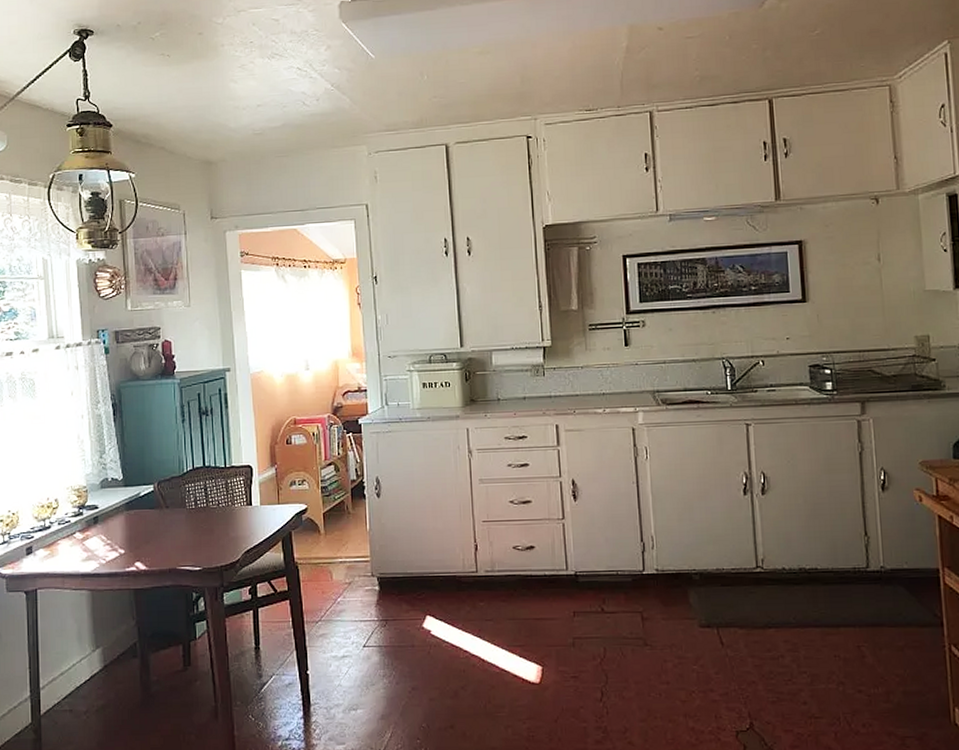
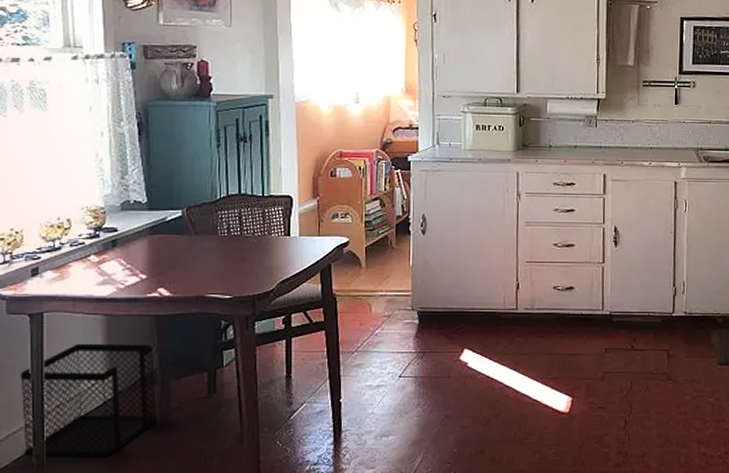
wastebasket: none [19,618,139,732] -> present [20,343,157,458]

